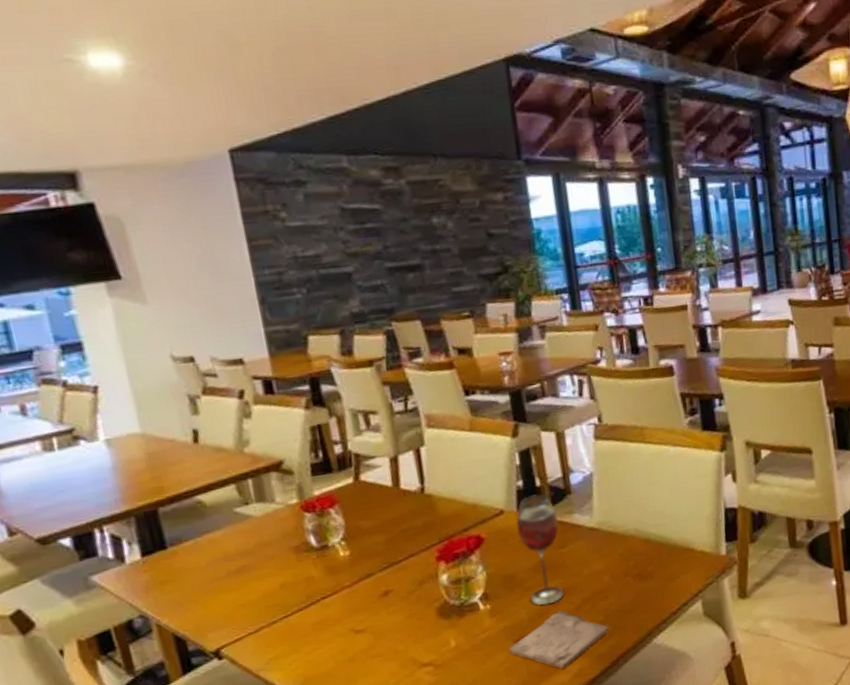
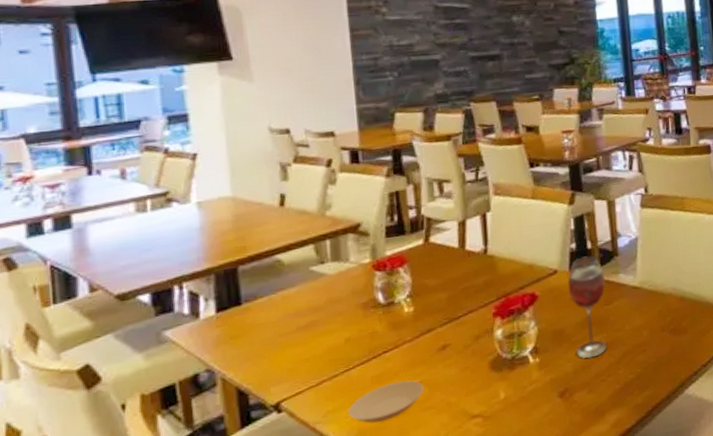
saucer: none [291,627,369,671] -> present [349,380,424,423]
napkin: present [508,610,610,669] -> none [553,363,647,419]

